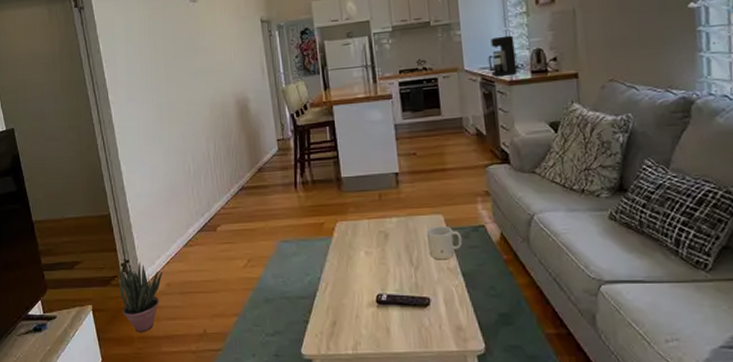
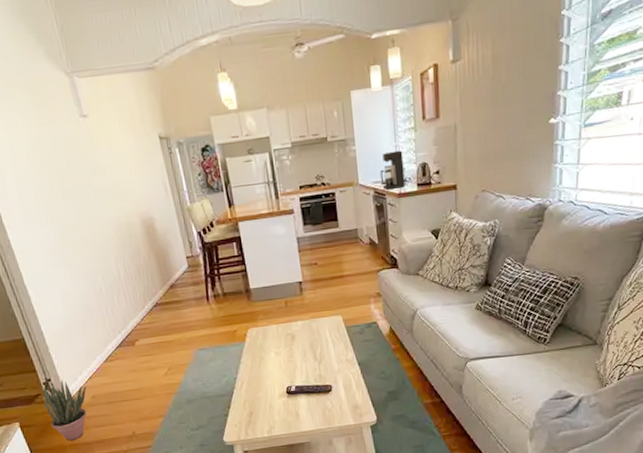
mug: present [425,225,463,260] -> none [327,324,359,354]

